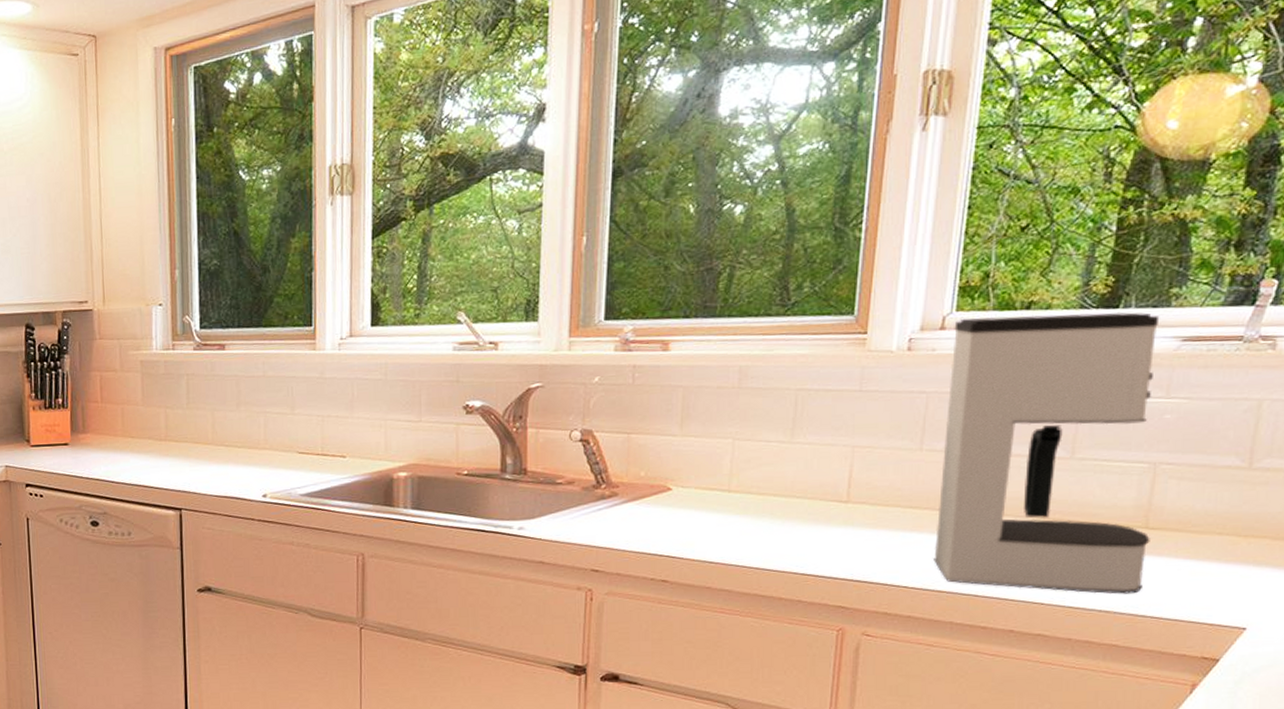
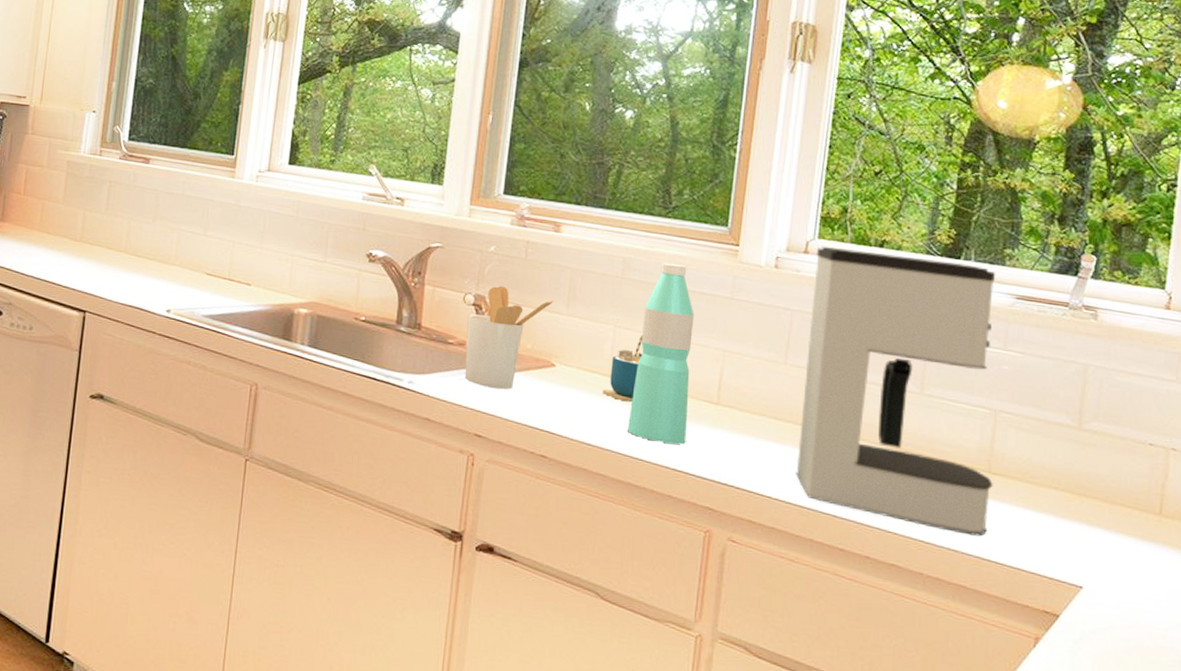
utensil holder: none [575,416,666,522] -> present [464,285,554,390]
cup: none [722,443,765,515] -> present [602,334,643,403]
water bottle: none [752,363,820,549] -> present [628,262,695,445]

